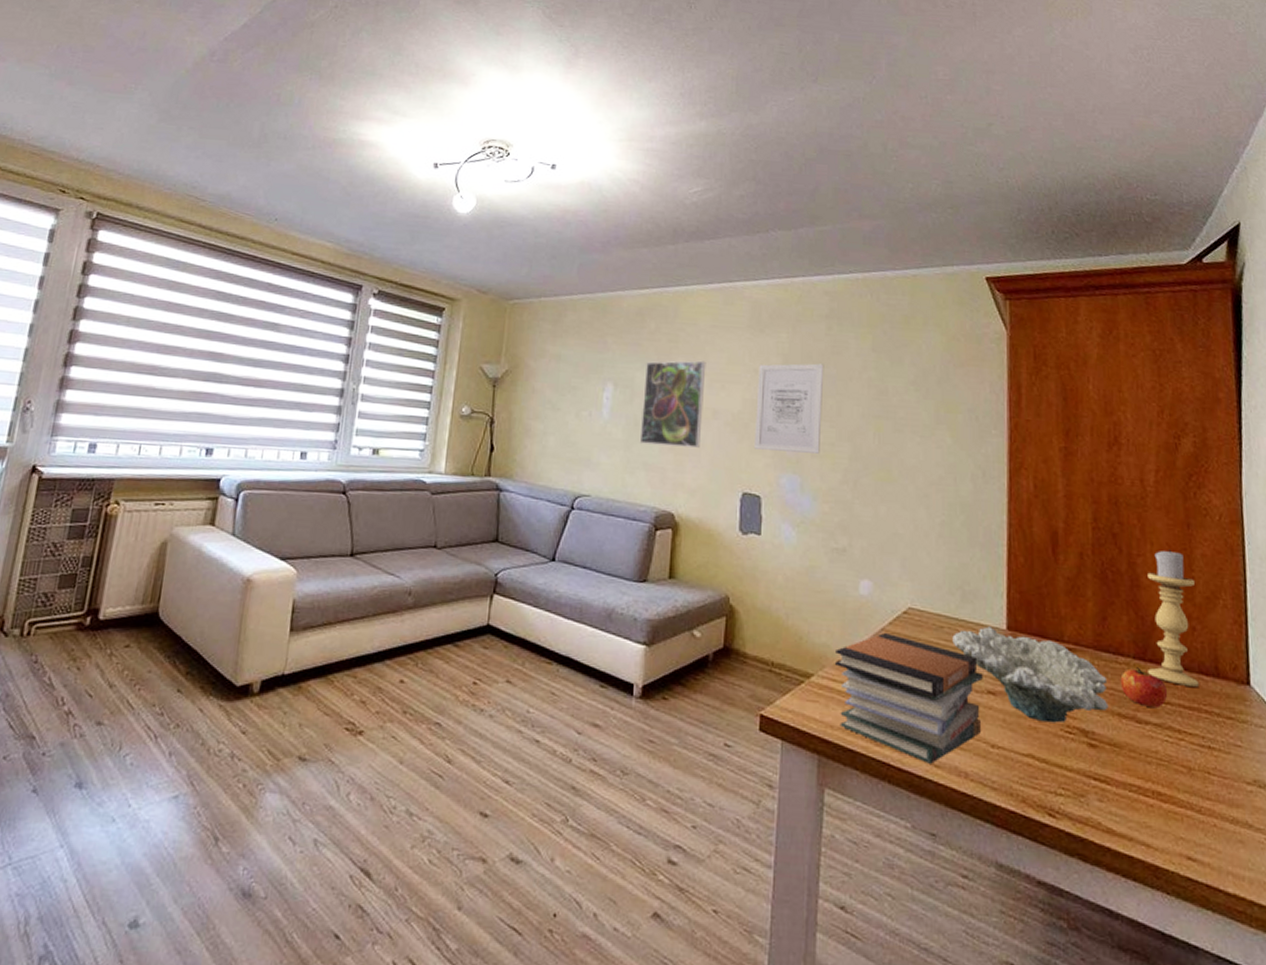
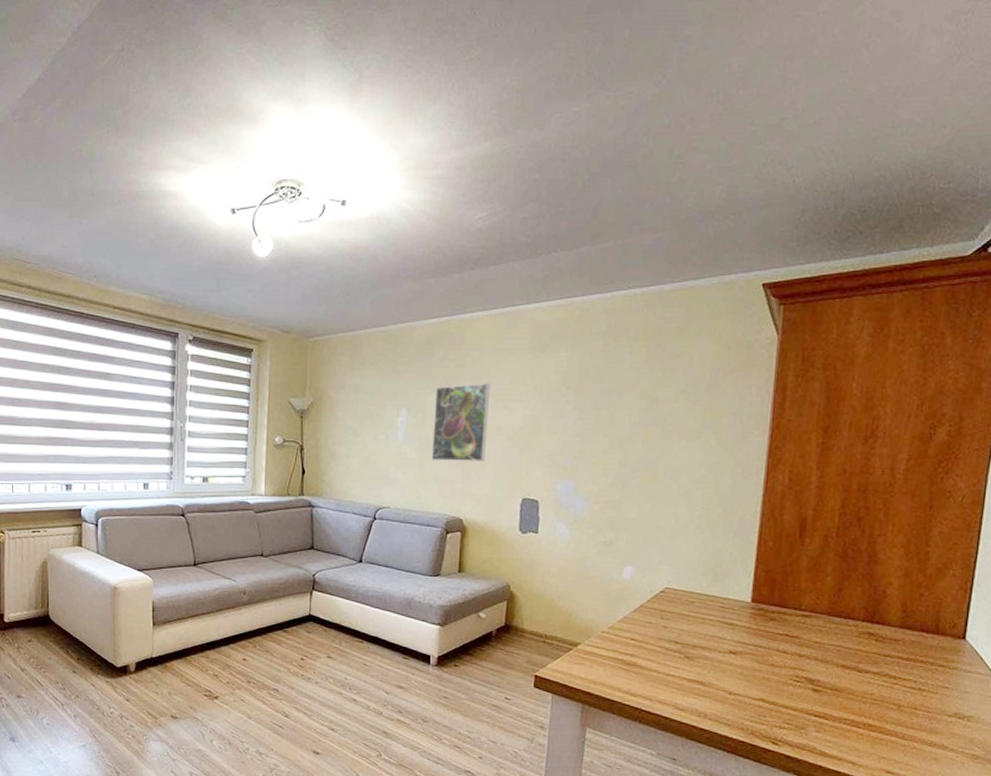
wall art: present [753,363,824,454] -> none [533,379,600,461]
book stack: present [834,632,983,764] -> none [598,608,726,708]
decorative bowl: present [952,626,1109,723] -> none [702,600,837,674]
apple: present [1120,667,1168,709] -> none [847,628,890,661]
candle holder: present [1148,548,1199,687] -> none [874,528,929,642]

